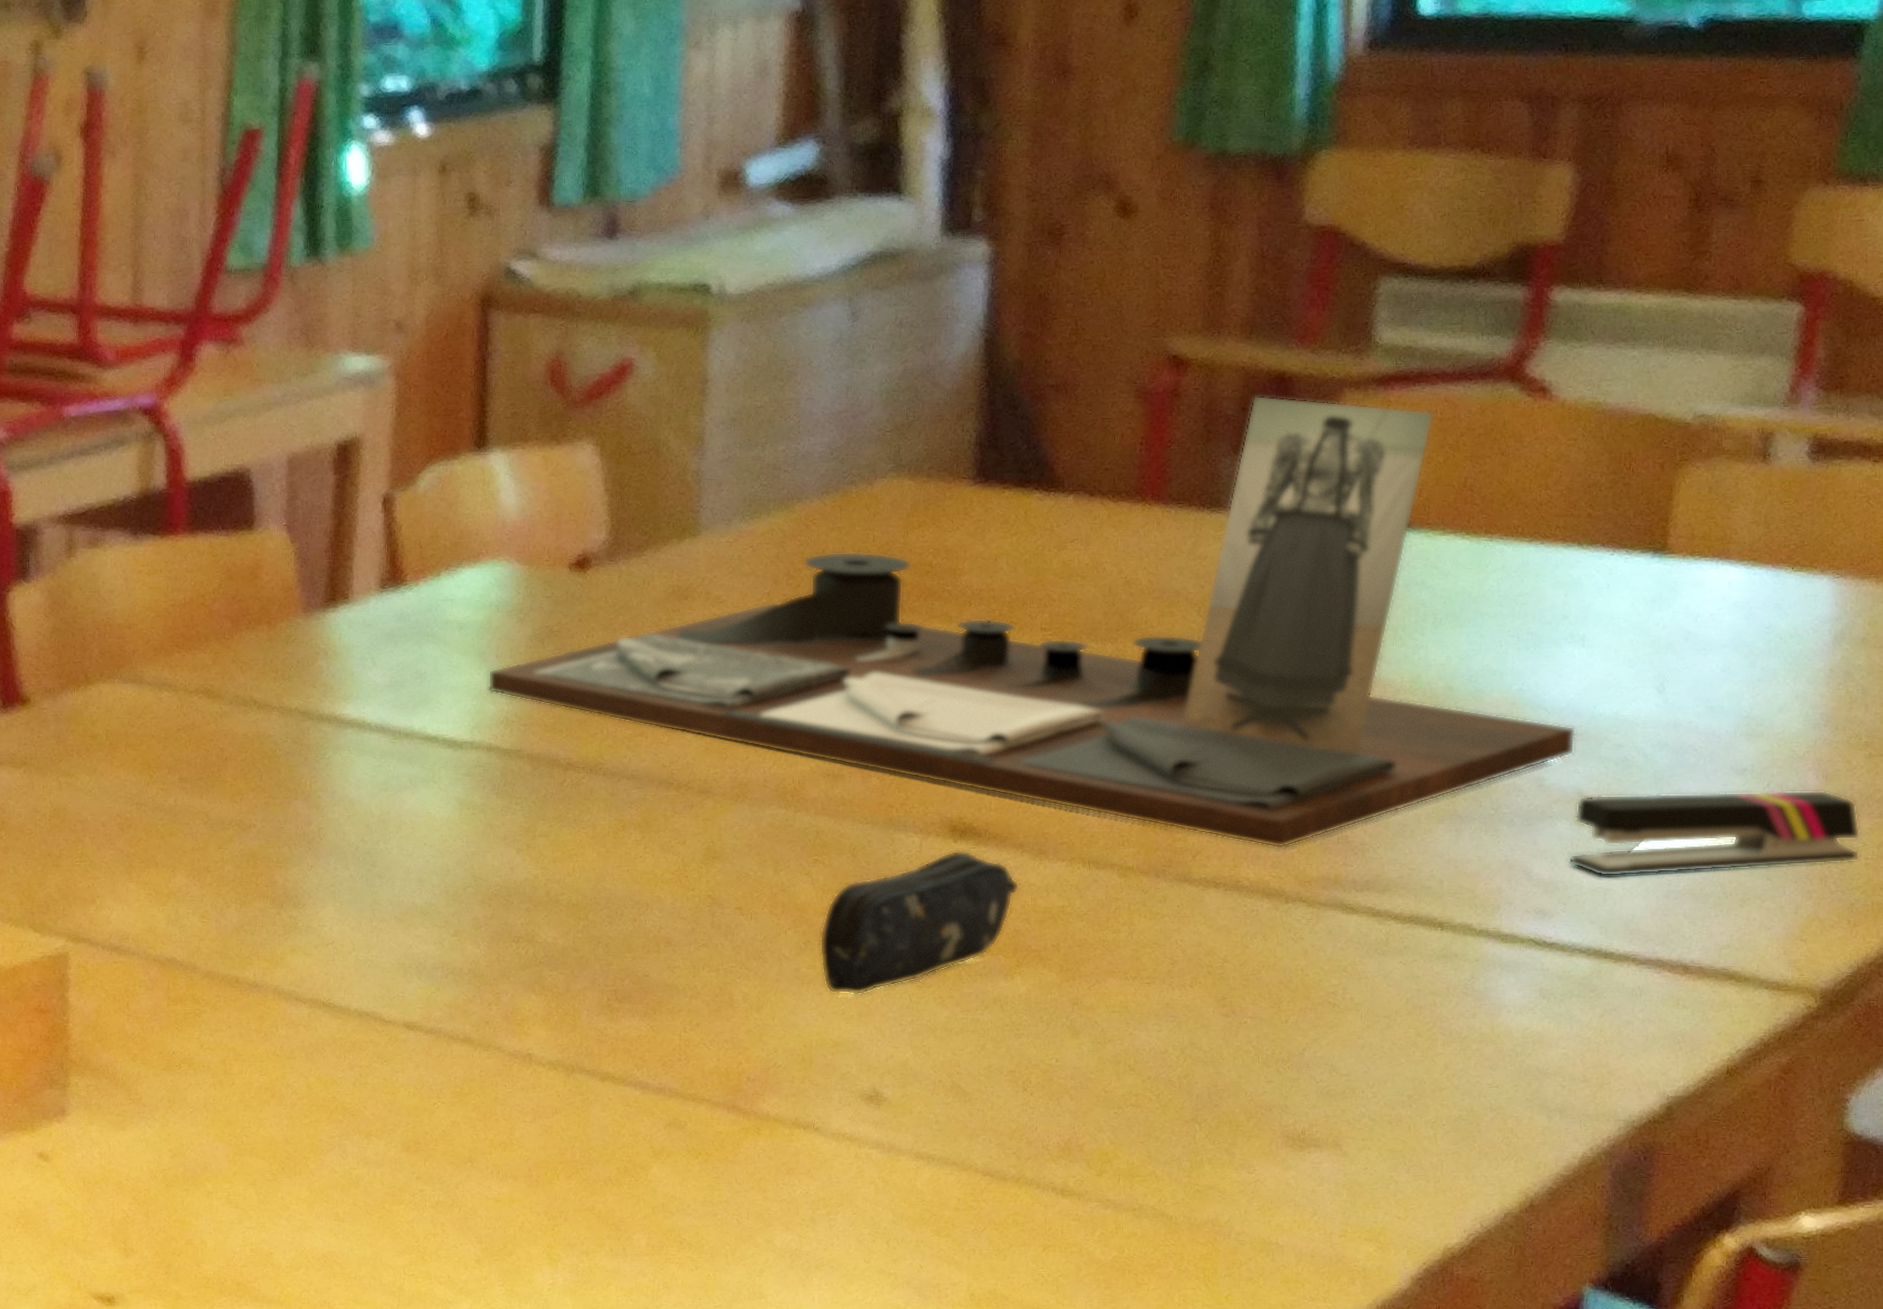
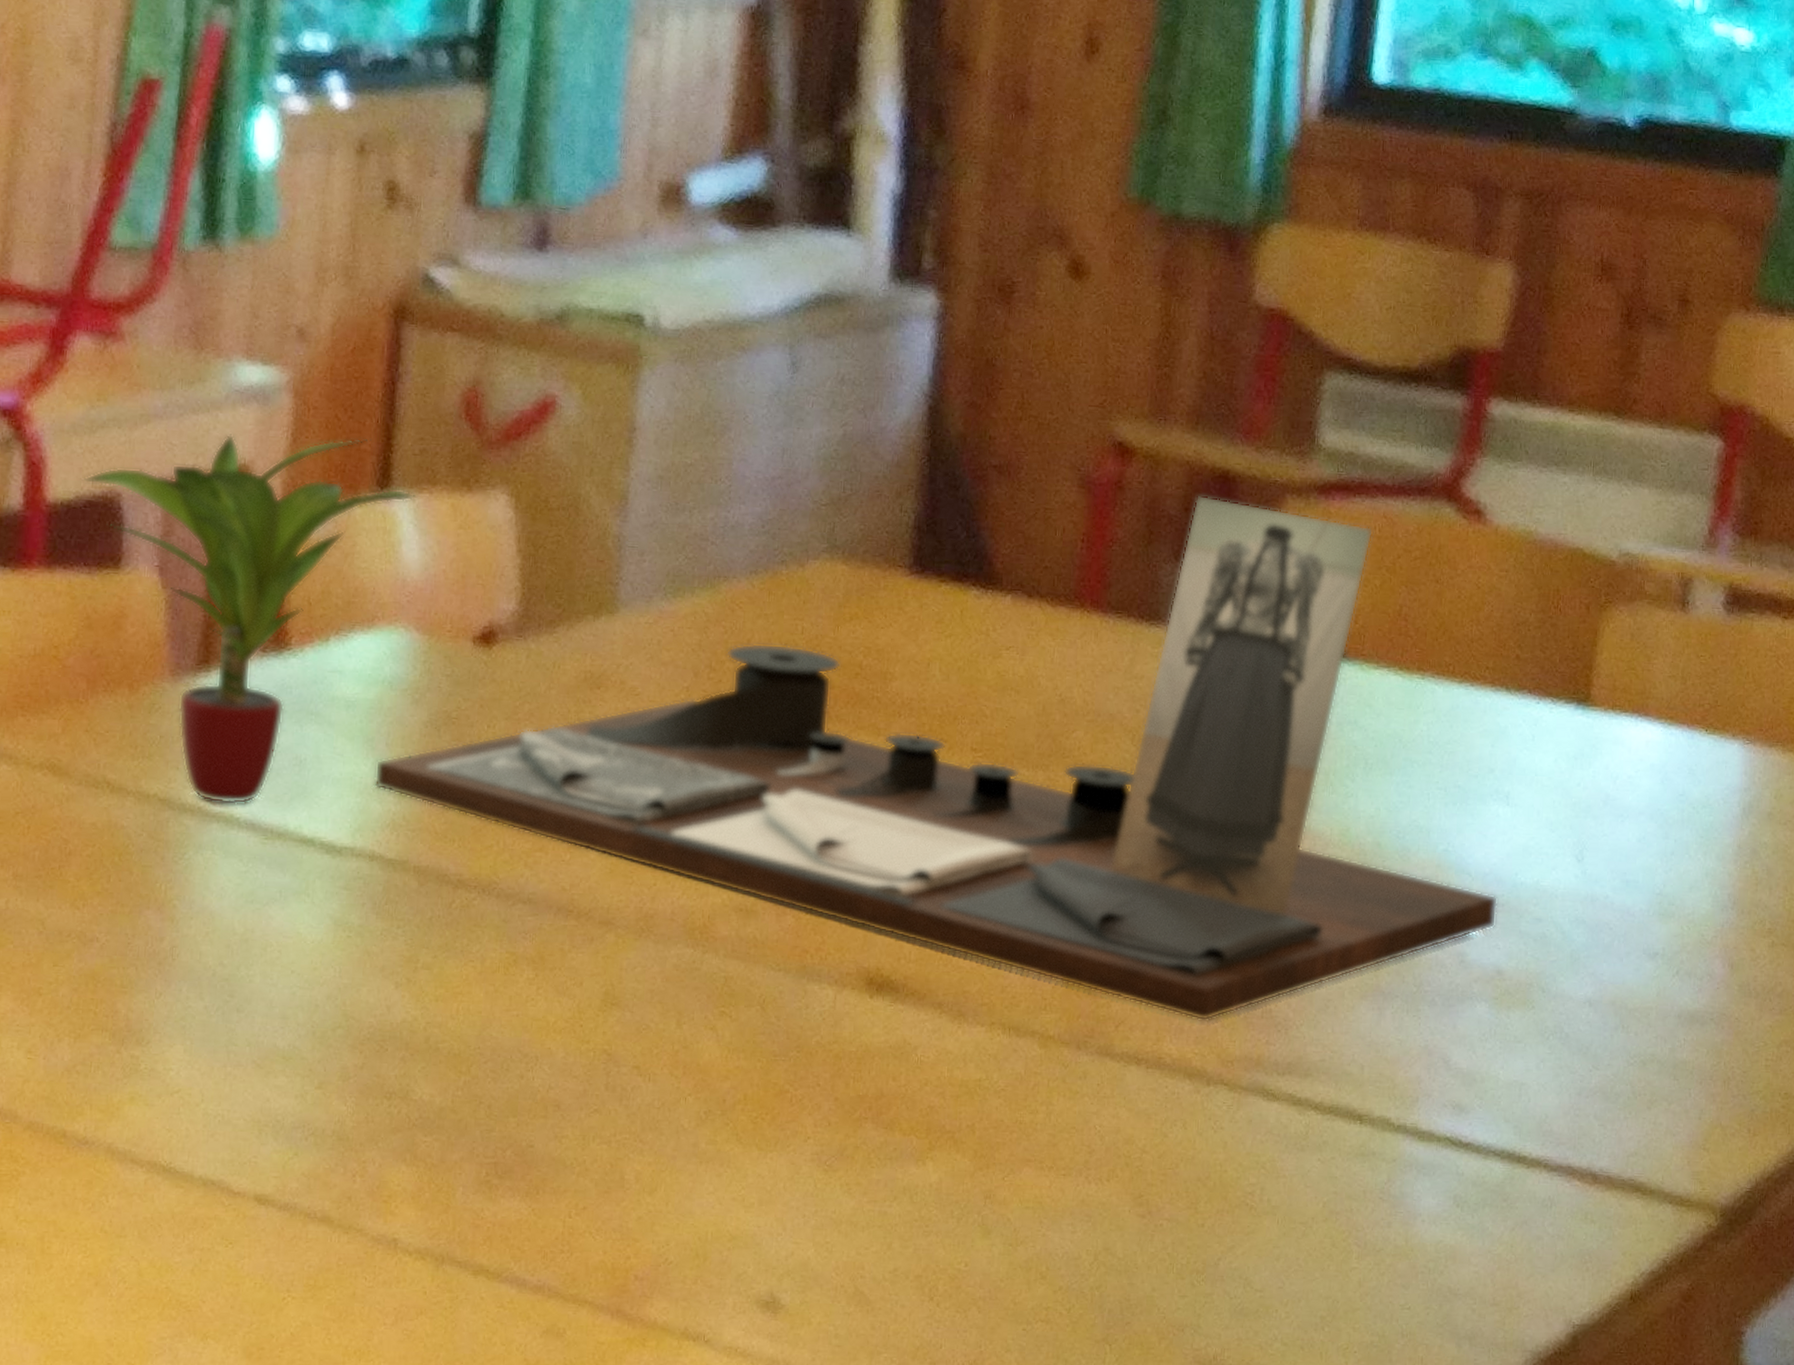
potted plant: none [215,408,510,712] -> present [81,434,416,805]
pencil case: present [819,850,1020,995] -> none [720,1007,937,1178]
stapler: present [1569,790,1861,877] -> none [1486,974,1762,1070]

